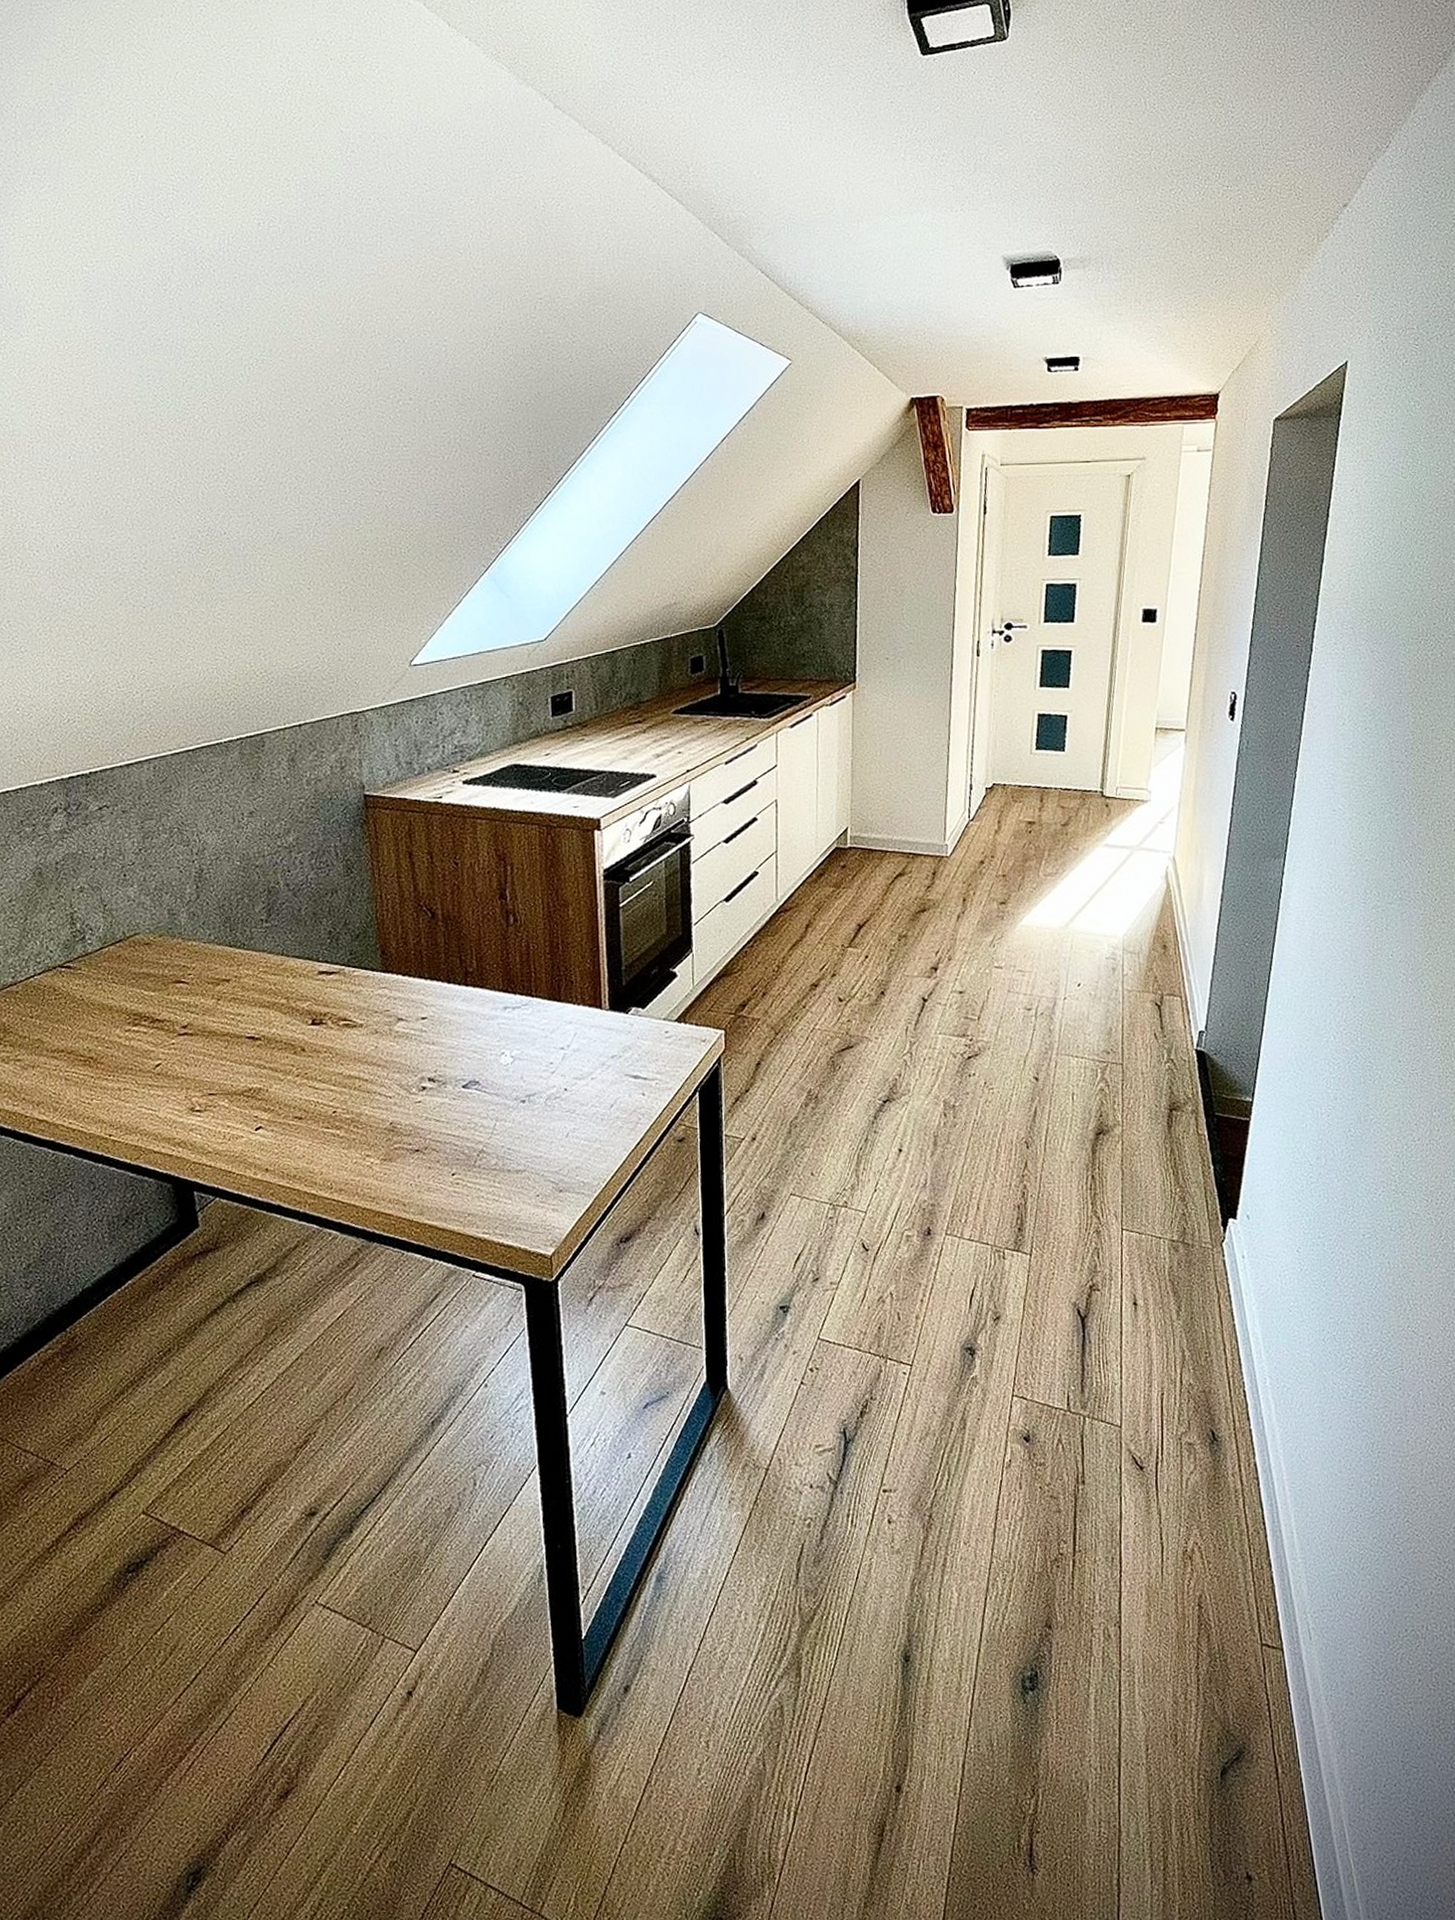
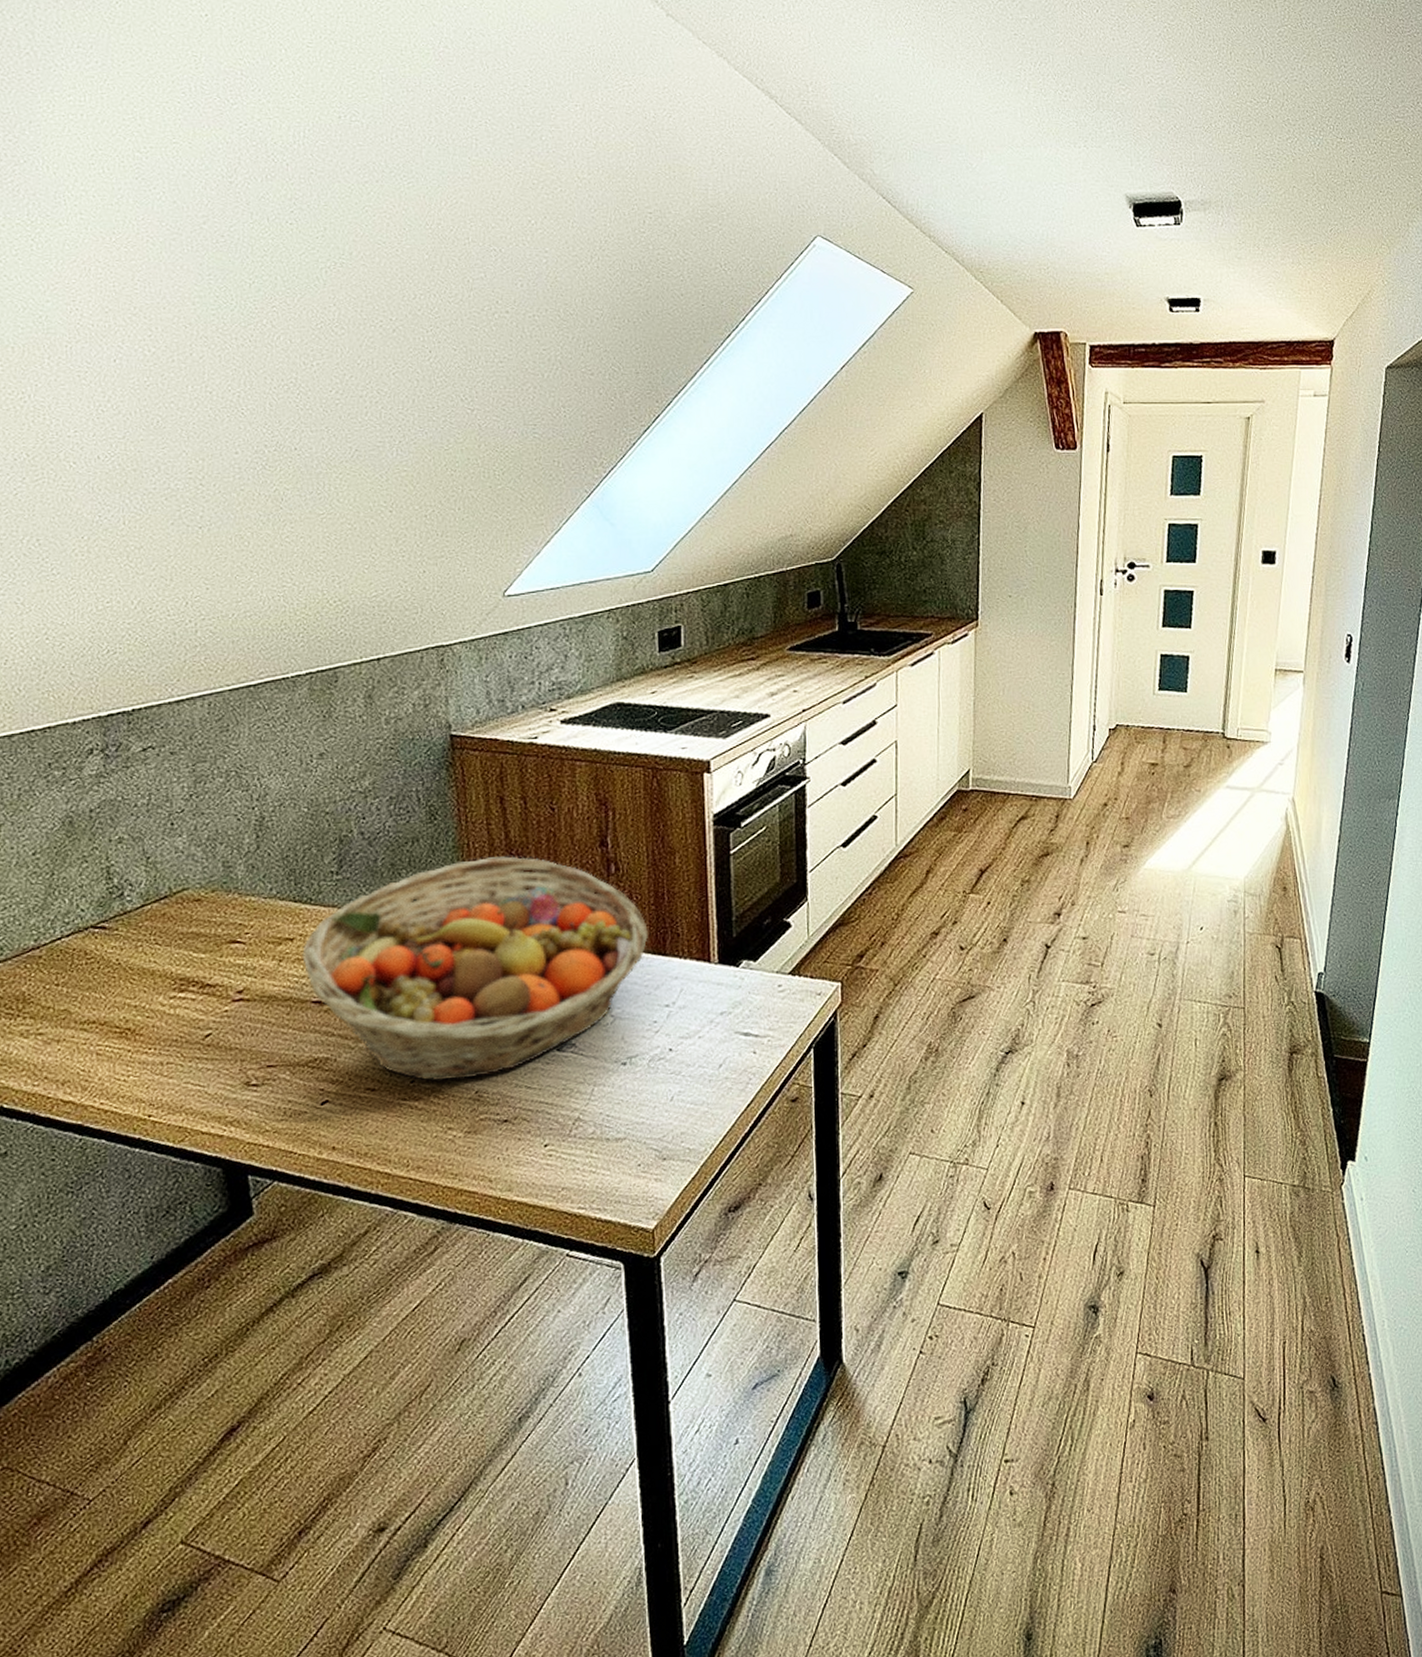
fruit basket: none [237,907,544,1113] -> present [302,856,648,1082]

